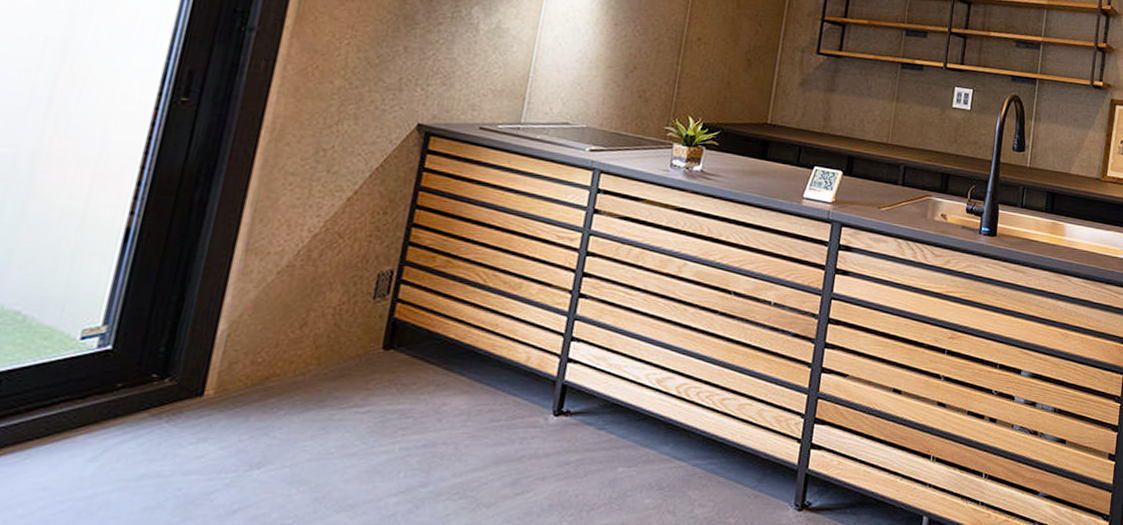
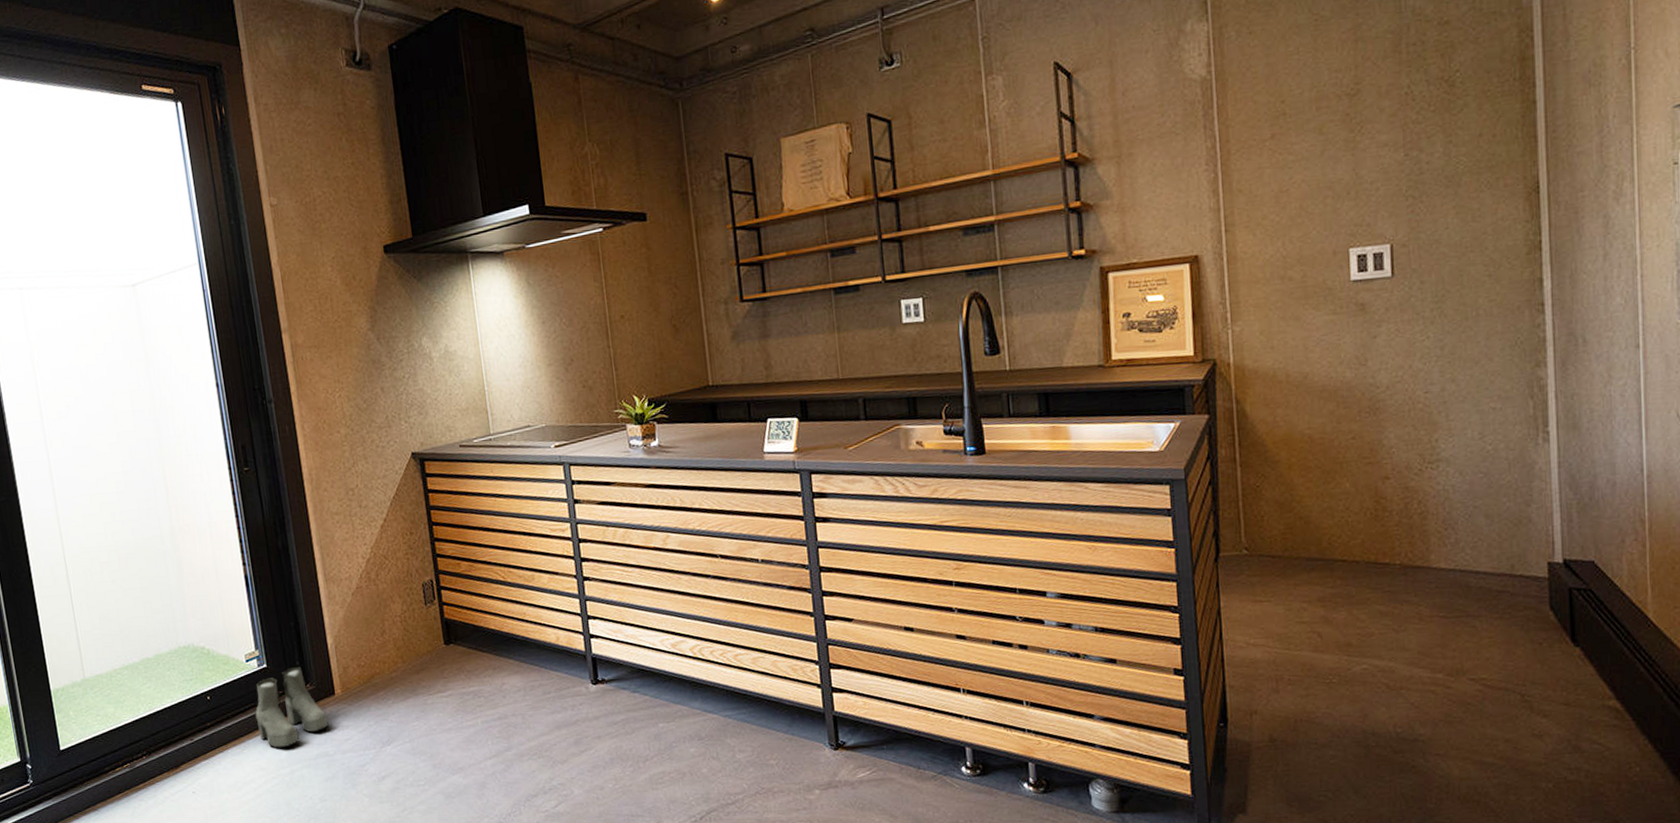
boots: none [60,354,180,461] -> present [255,667,329,748]

